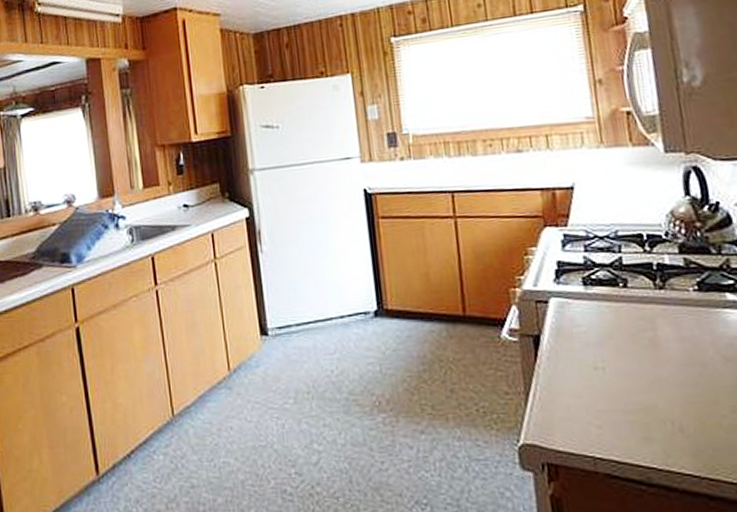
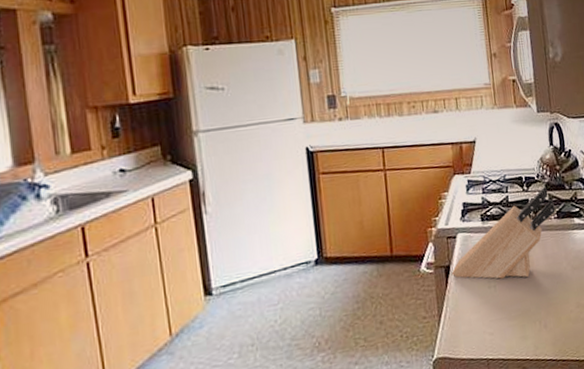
knife block: none [543,249,695,362] -> present [452,187,555,279]

